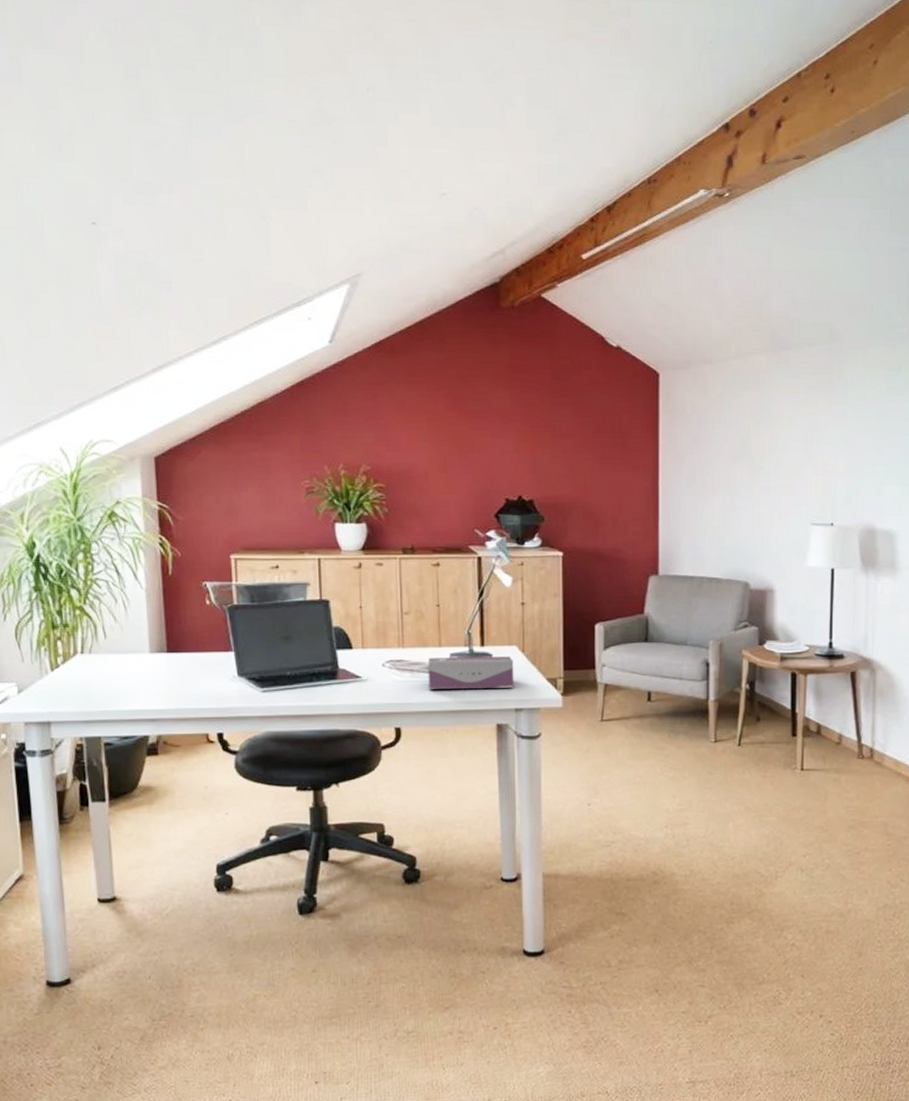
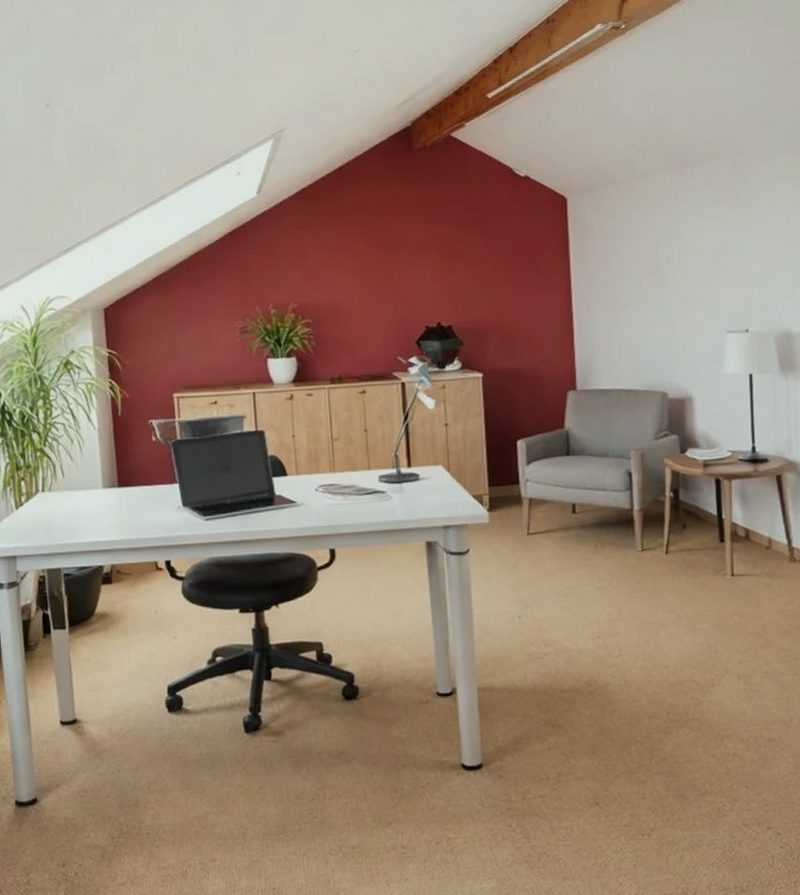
tissue box: present [428,657,514,689] -> none [358,476,442,511]

